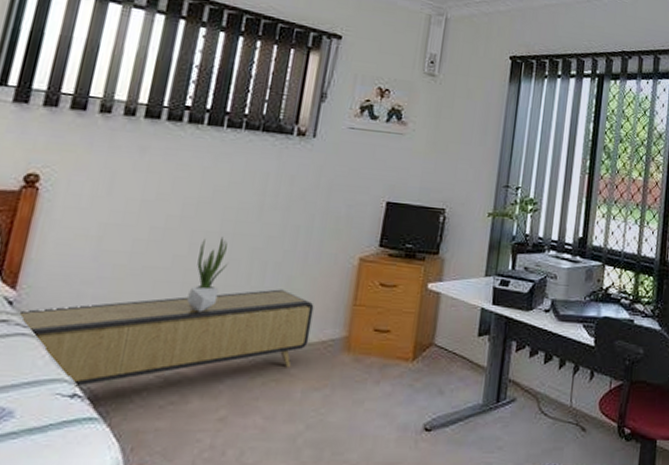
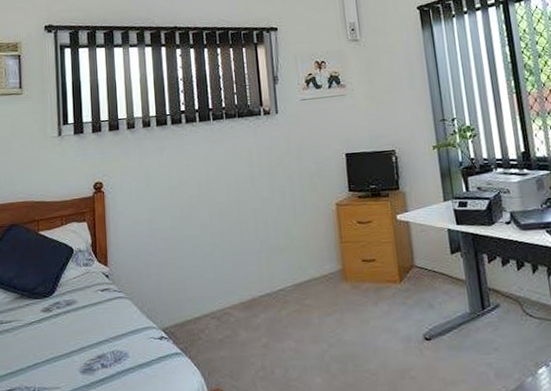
storage bench: present [19,289,314,387] -> none [113,238,314,331]
potted plant: present [187,236,228,313] -> none [217,204,239,265]

